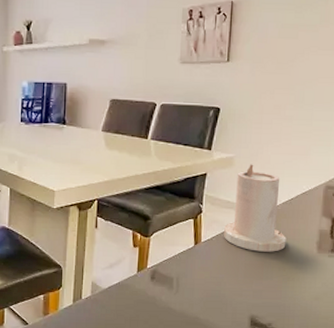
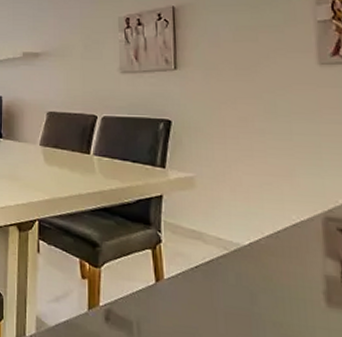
candle: present [223,164,286,252] -> none [191,186,279,300]

